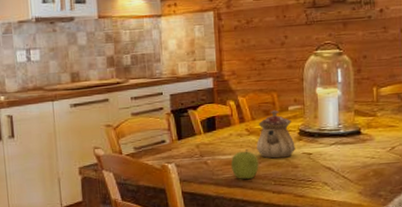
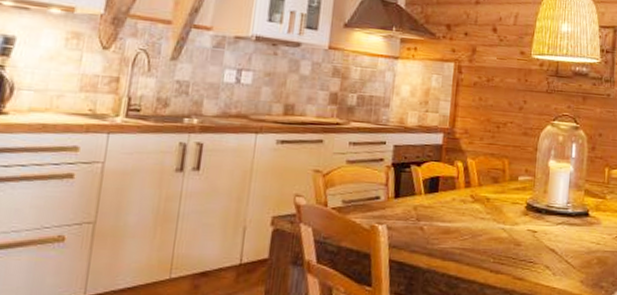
fruit: present [230,149,259,180] -> none [448,218,480,254]
teapot: present [256,109,295,159] -> none [479,177,521,233]

